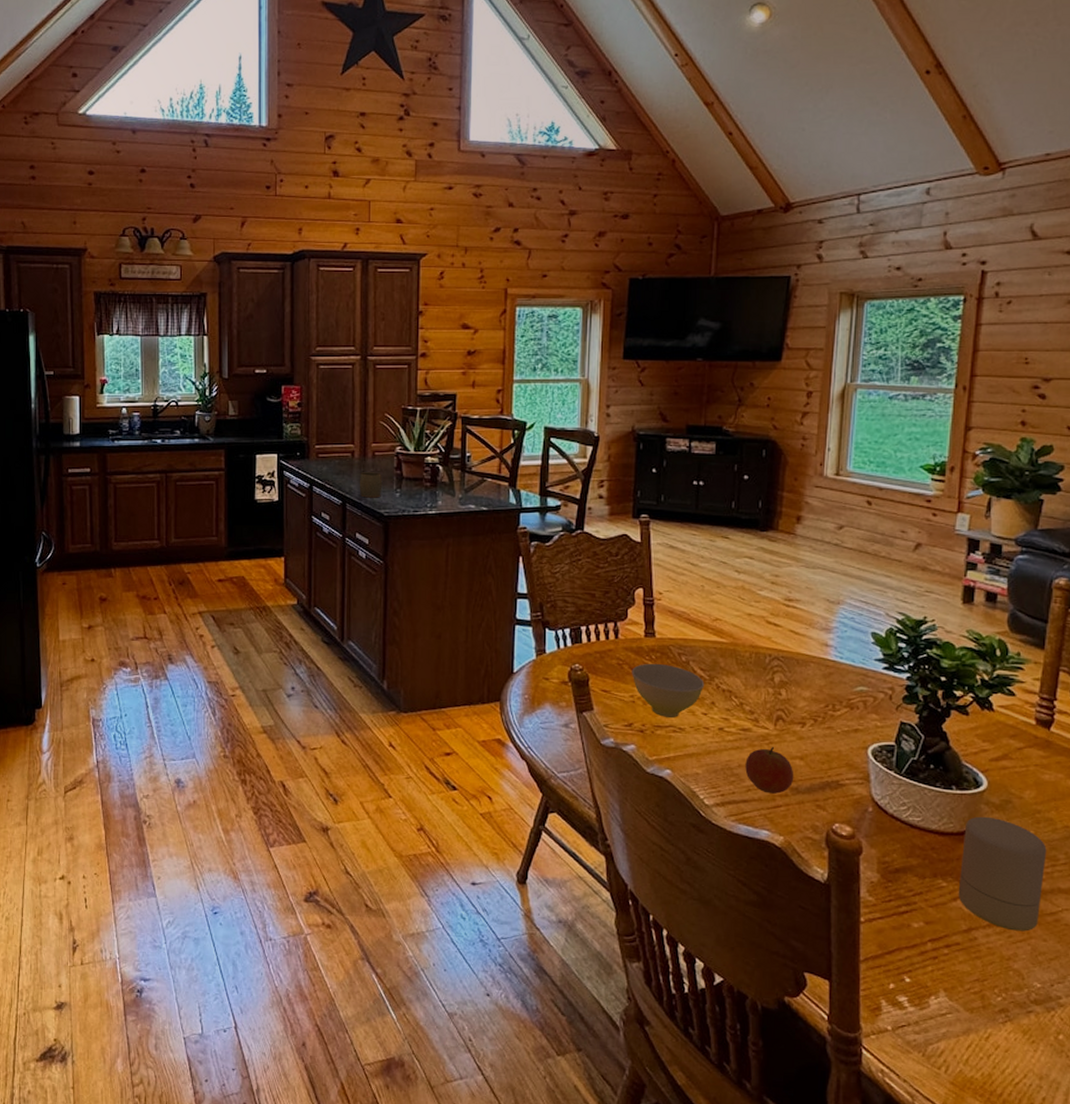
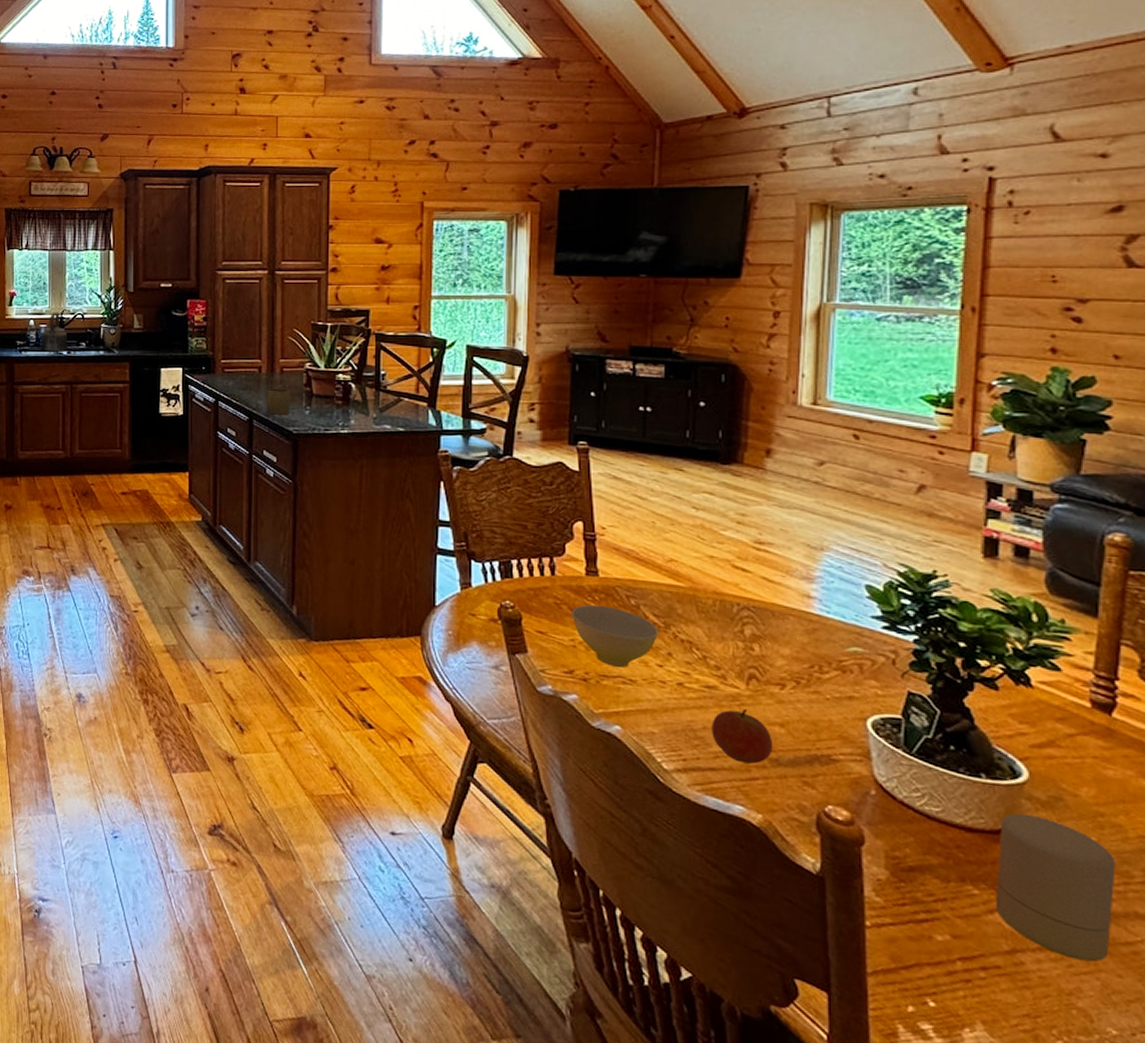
kettle: none [133,400,162,441] -> present [40,313,68,352]

